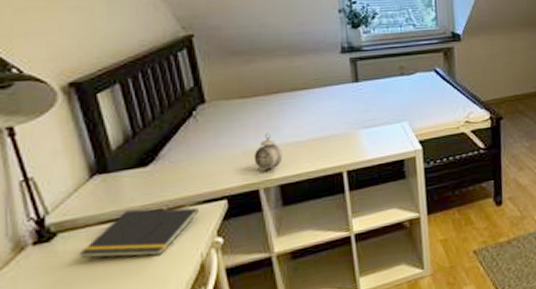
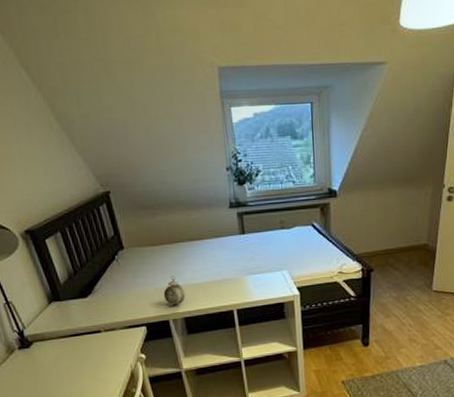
notepad: present [79,207,200,259] -> none [48,329,127,364]

